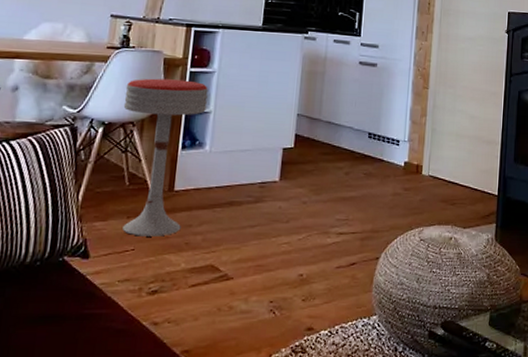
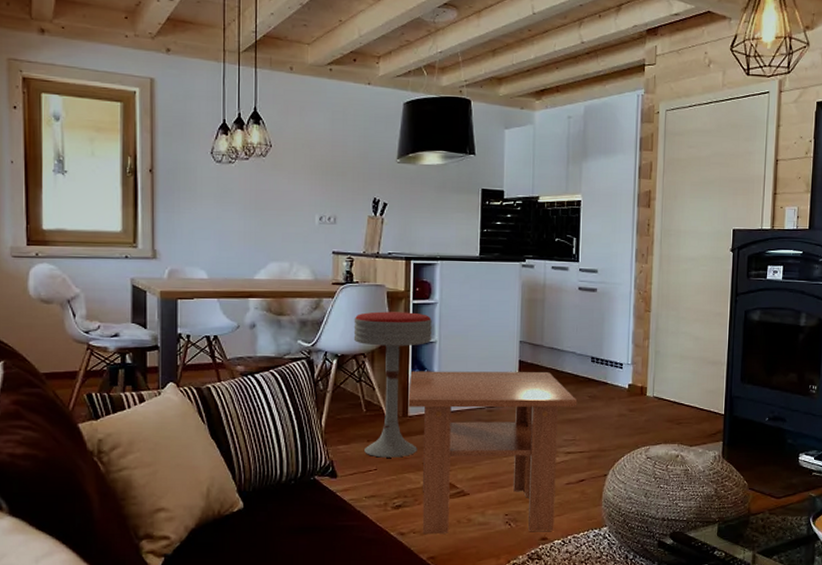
coffee table: none [175,142,353,323] -> present [408,371,578,534]

